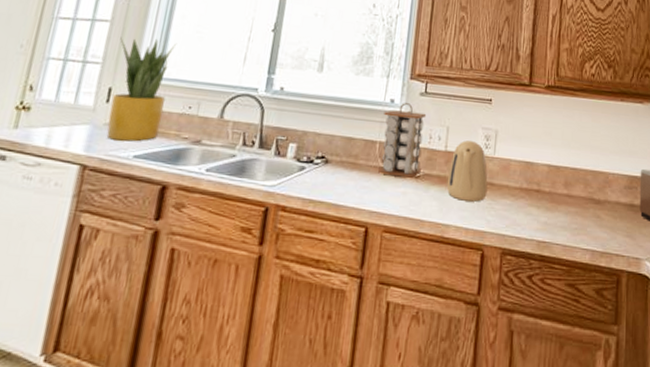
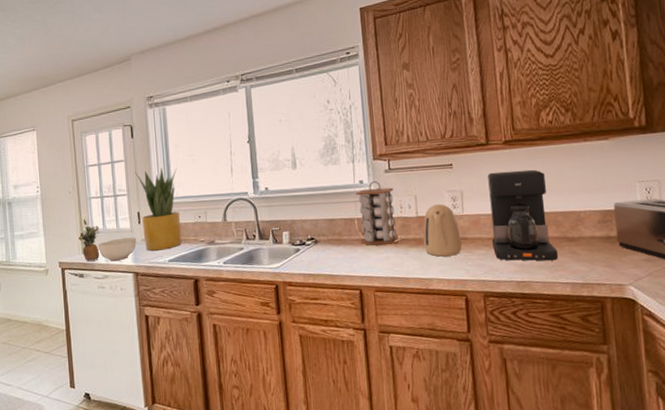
fruit: none [14,92,50,141] -> present [79,225,100,262]
bowl: none [39,116,97,146] -> present [98,237,136,262]
coffee maker: none [519,116,583,223] -> present [488,169,559,261]

